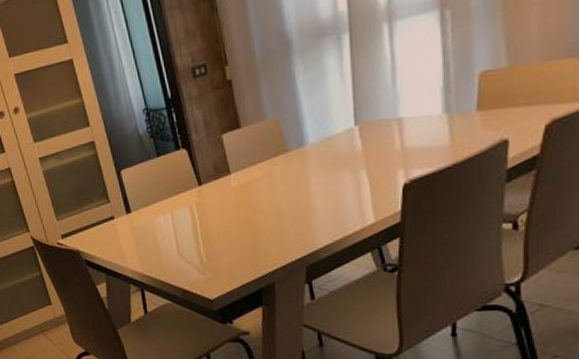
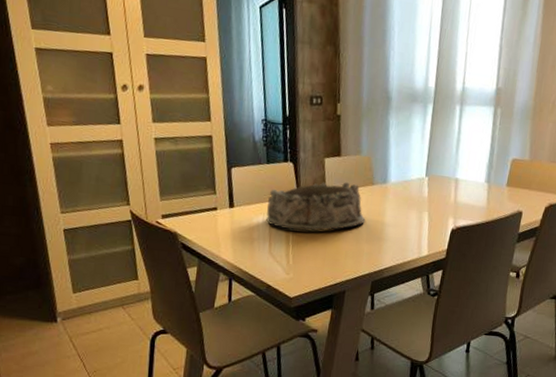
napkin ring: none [166,155,285,226] -> present [266,181,366,232]

